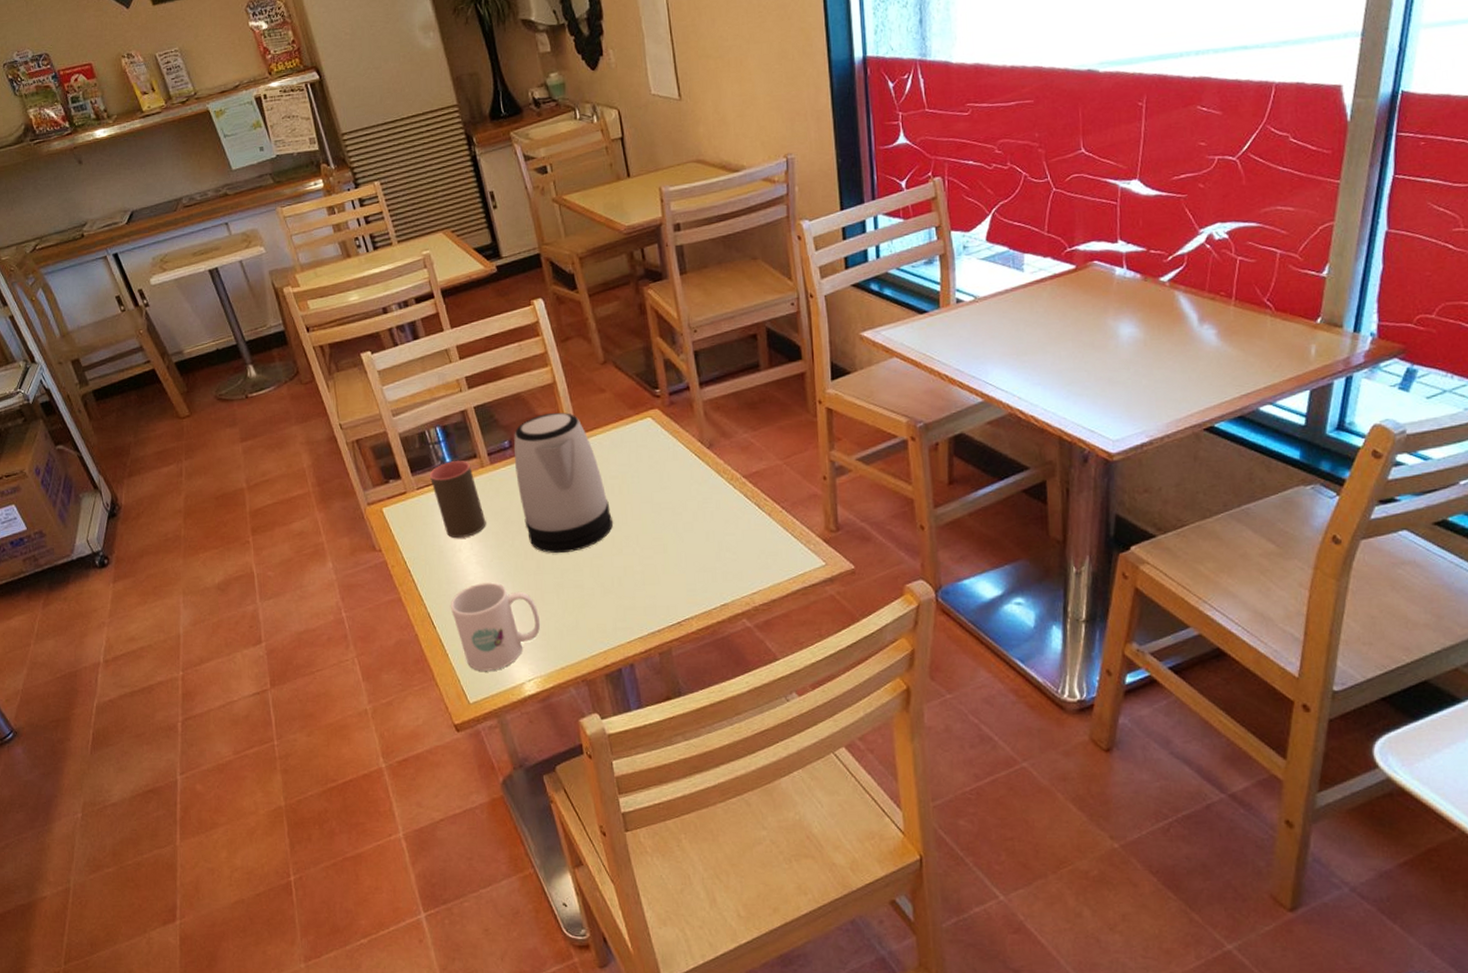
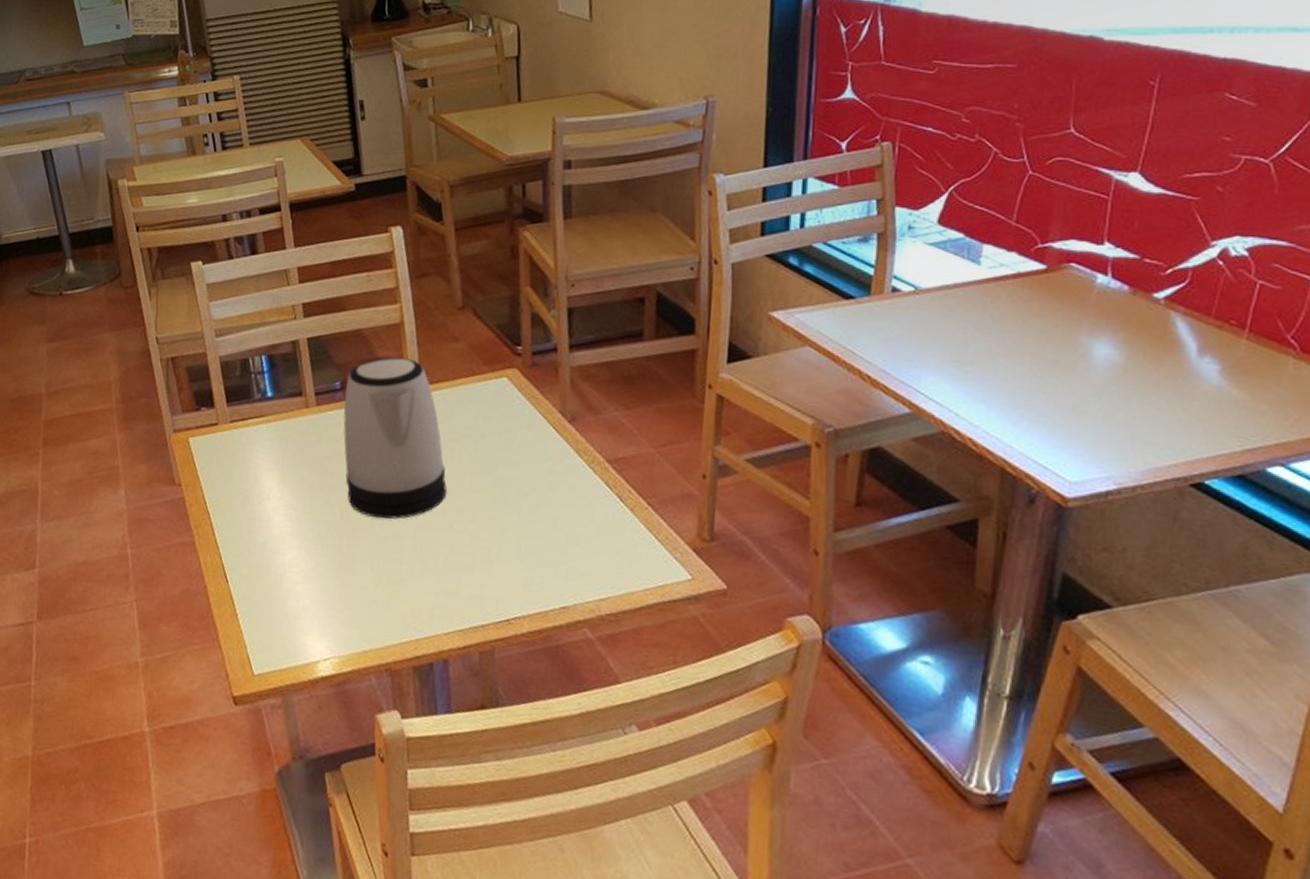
cup: present [429,461,486,539] -> none [246,396,302,485]
mug: present [450,582,541,671] -> none [247,538,348,642]

